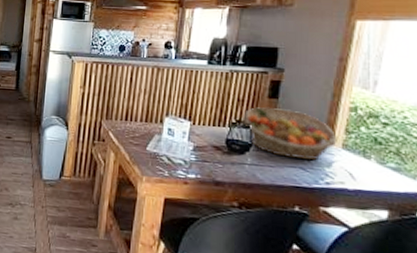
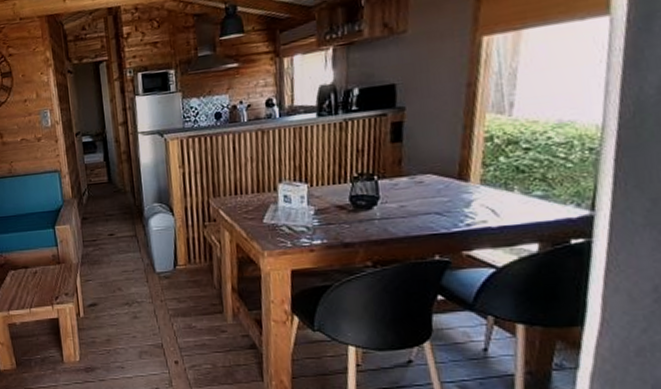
fruit basket: present [243,106,337,160] -> none [365,152,475,206]

